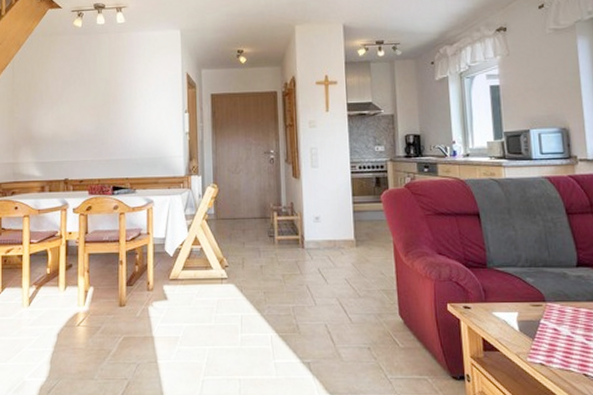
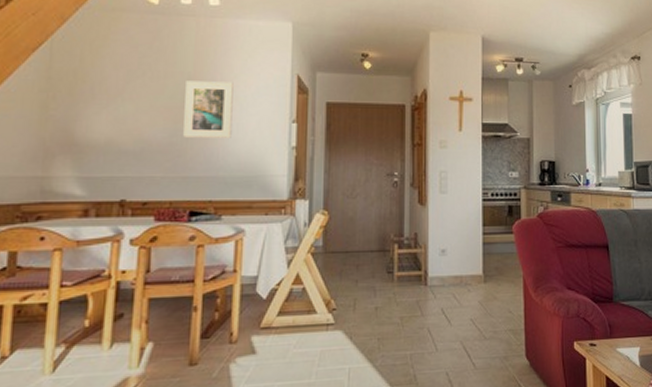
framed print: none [104,83,140,129] -> present [183,81,234,138]

